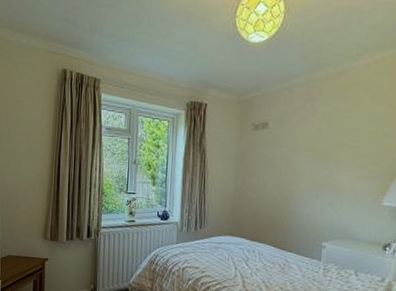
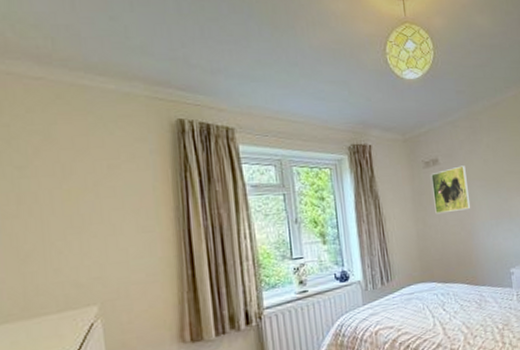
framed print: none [255,132,295,176] -> present [431,165,471,214]

